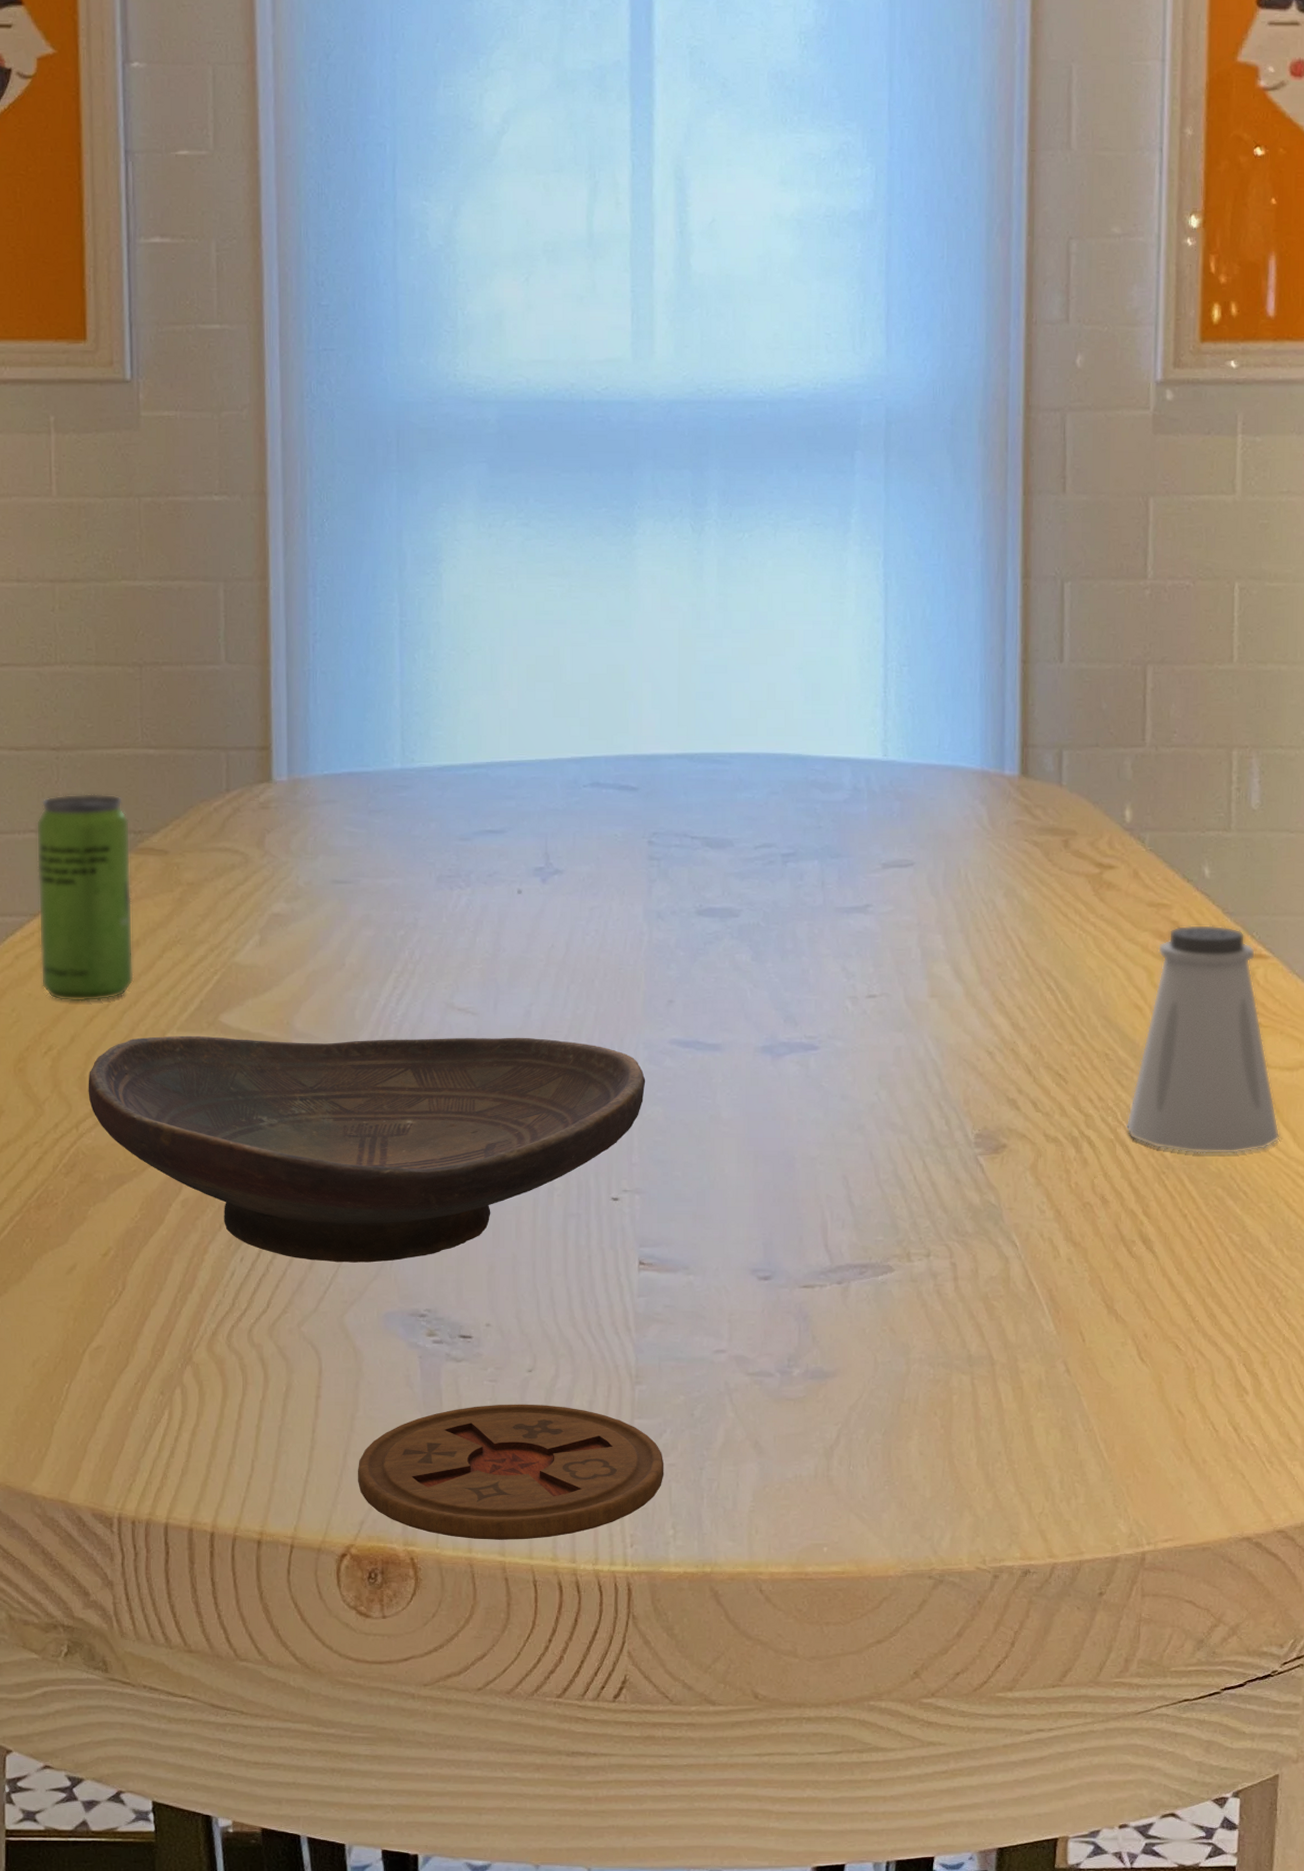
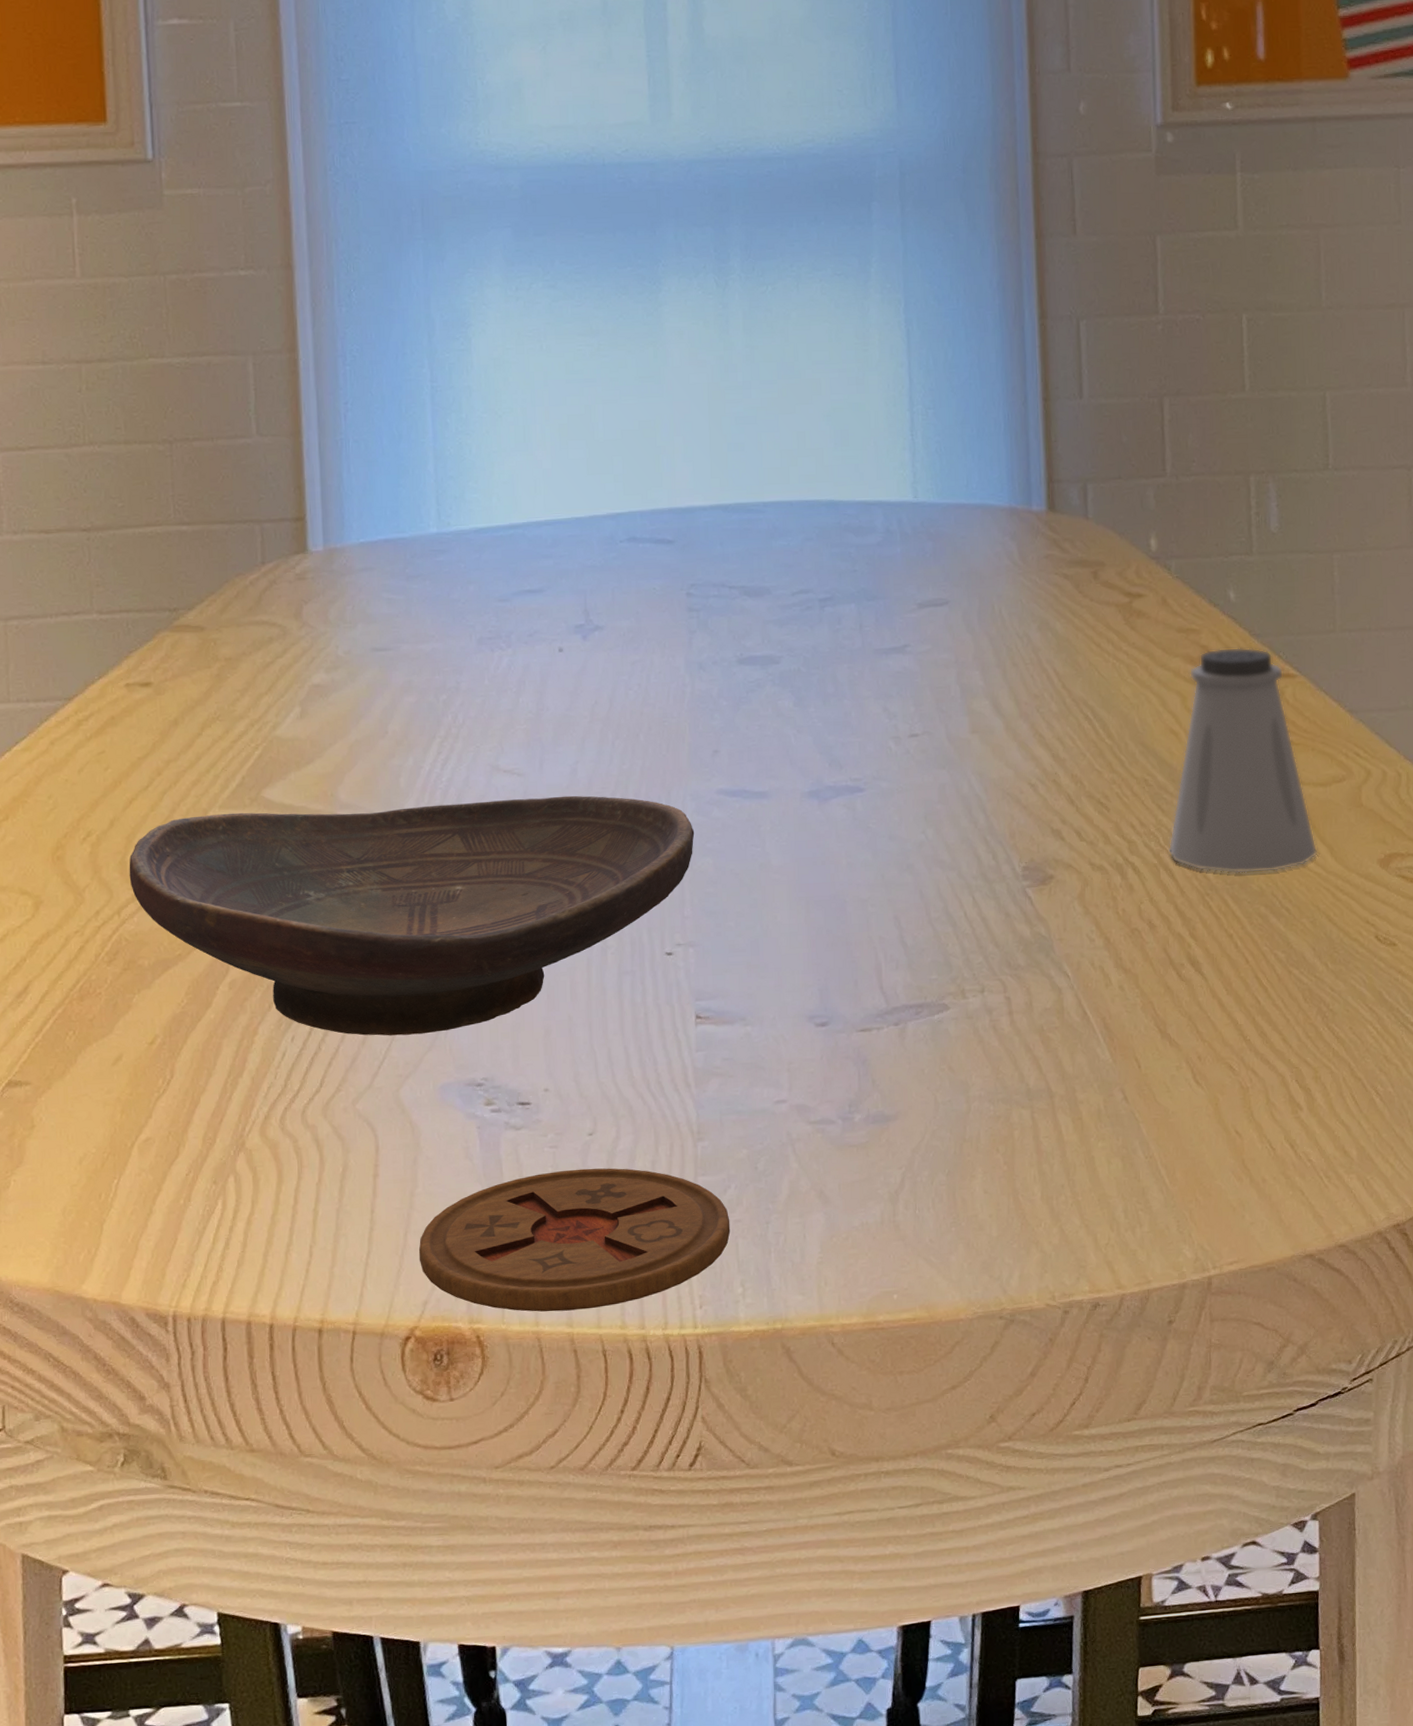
beverage can: present [36,794,134,1001] -> none [68,573,173,785]

